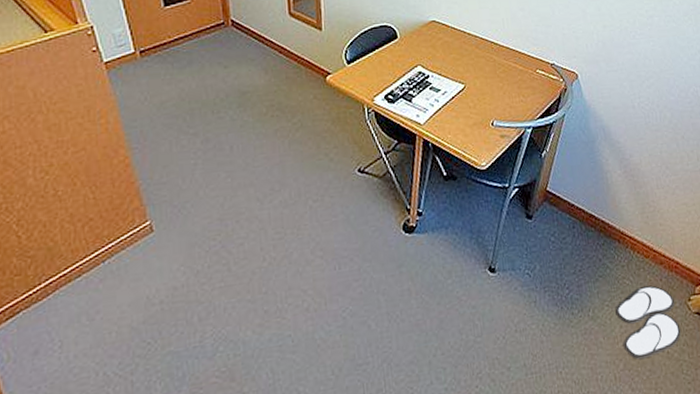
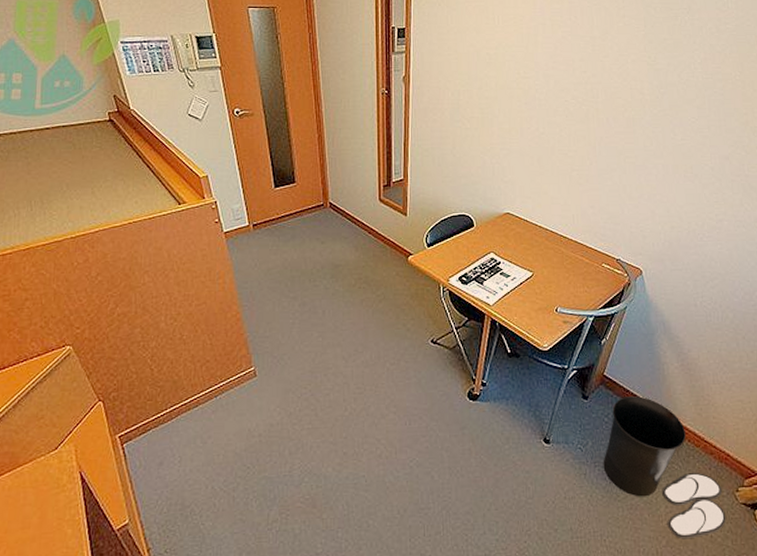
waste bin: none [552,210,635,320] -> present [603,396,686,497]

